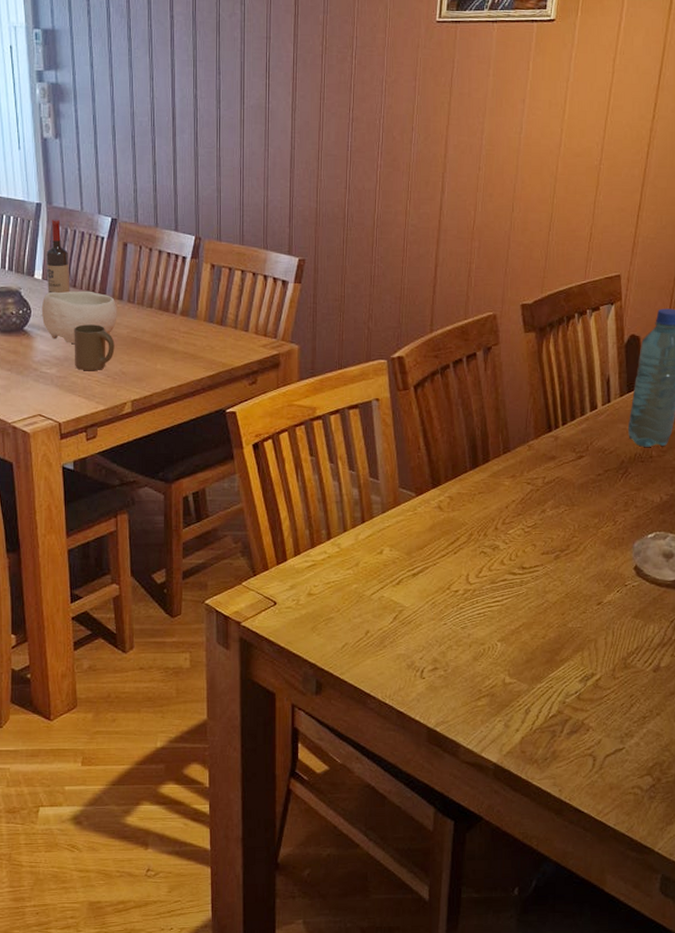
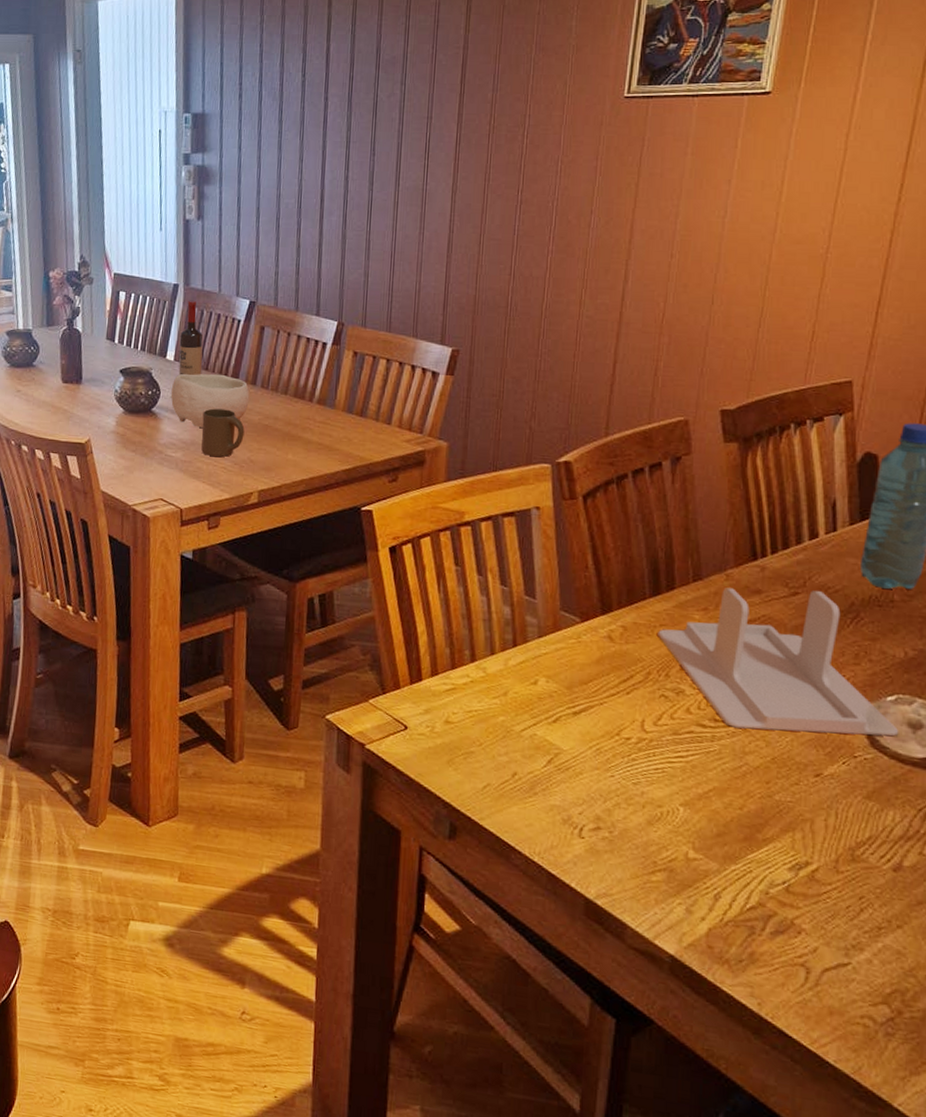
napkin holder: none [477,453,657,572] -> present [658,587,899,737]

